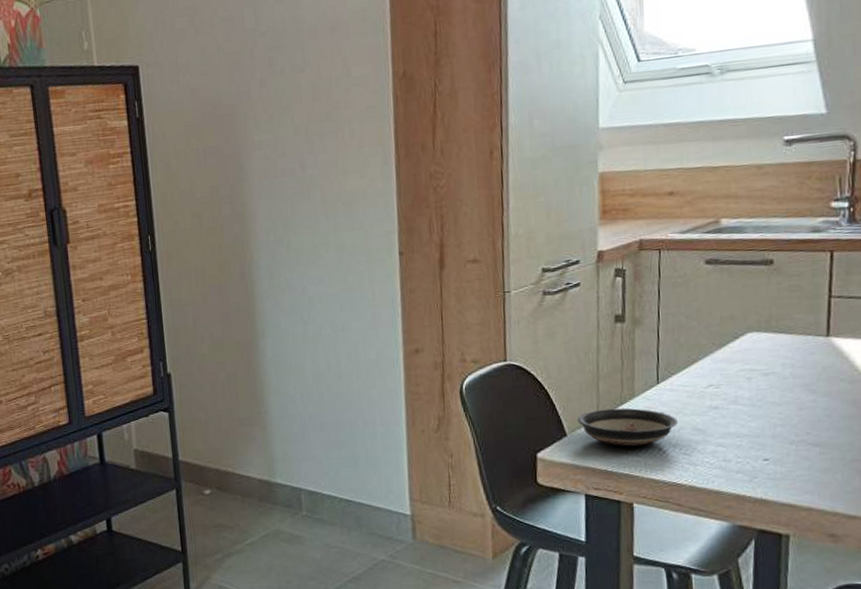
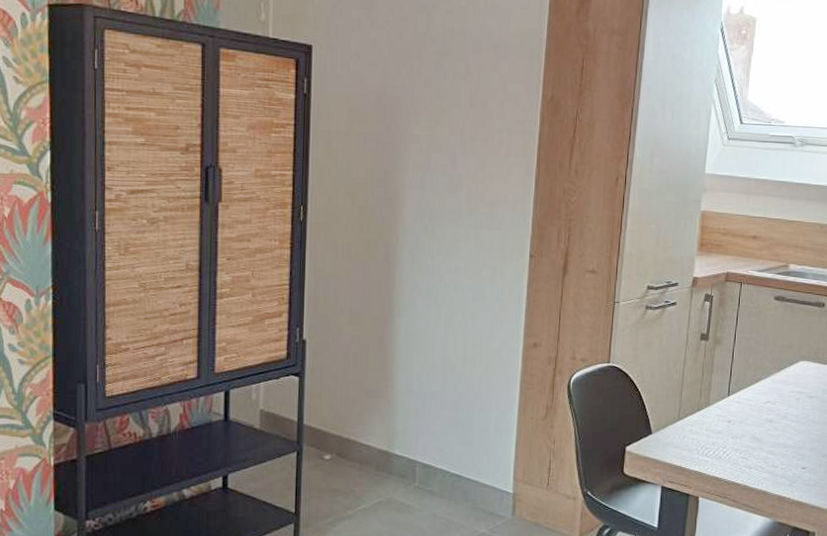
saucer: present [576,408,678,446] -> none [661,413,741,448]

